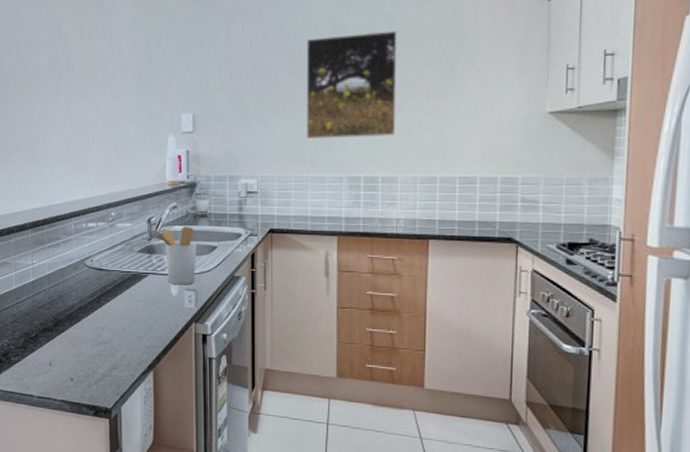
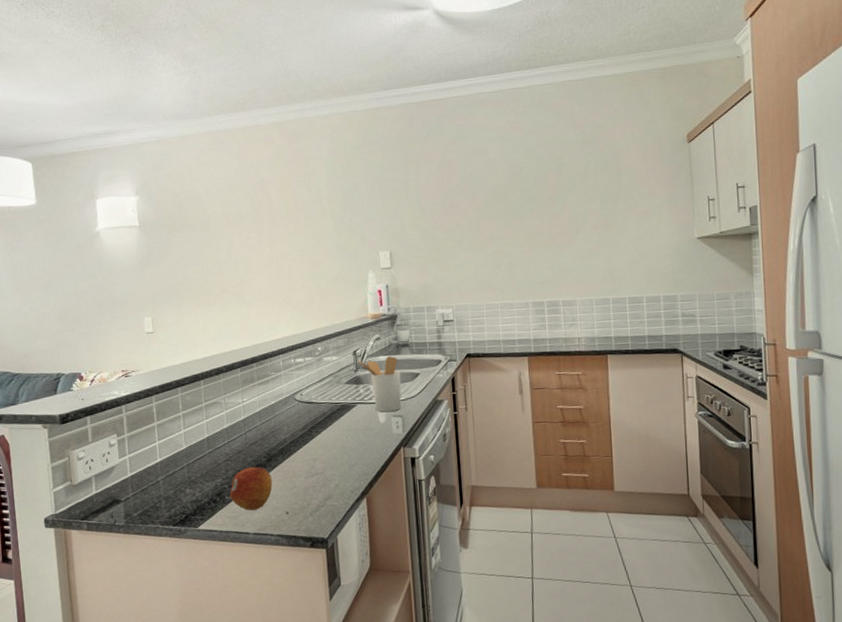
fruit: none [15,329,58,374] -> present [229,466,273,511]
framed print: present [306,30,397,139] -> none [487,170,572,269]

